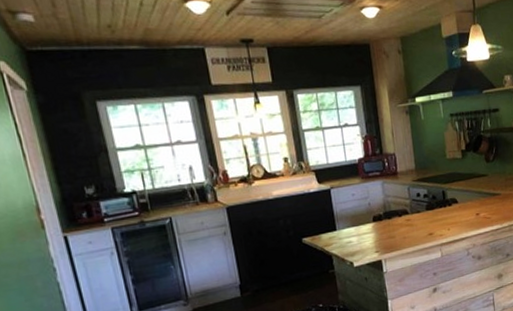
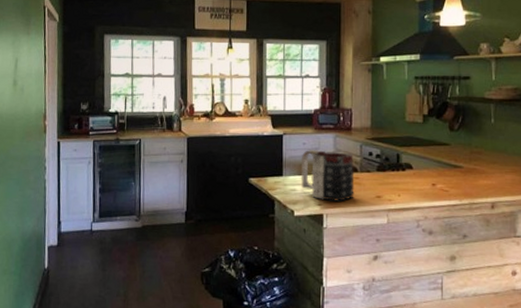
mug: none [353,197,408,247] -> present [300,150,355,202]

